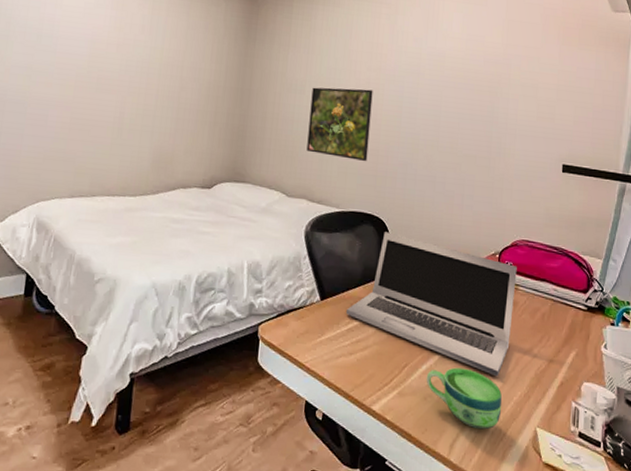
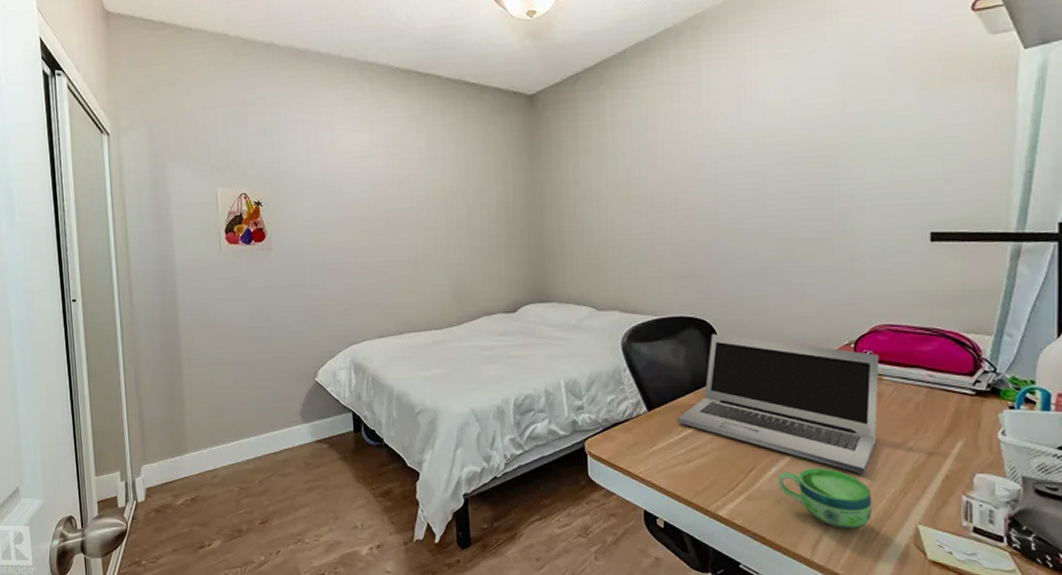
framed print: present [306,87,373,162] -> none [610,183,683,263]

